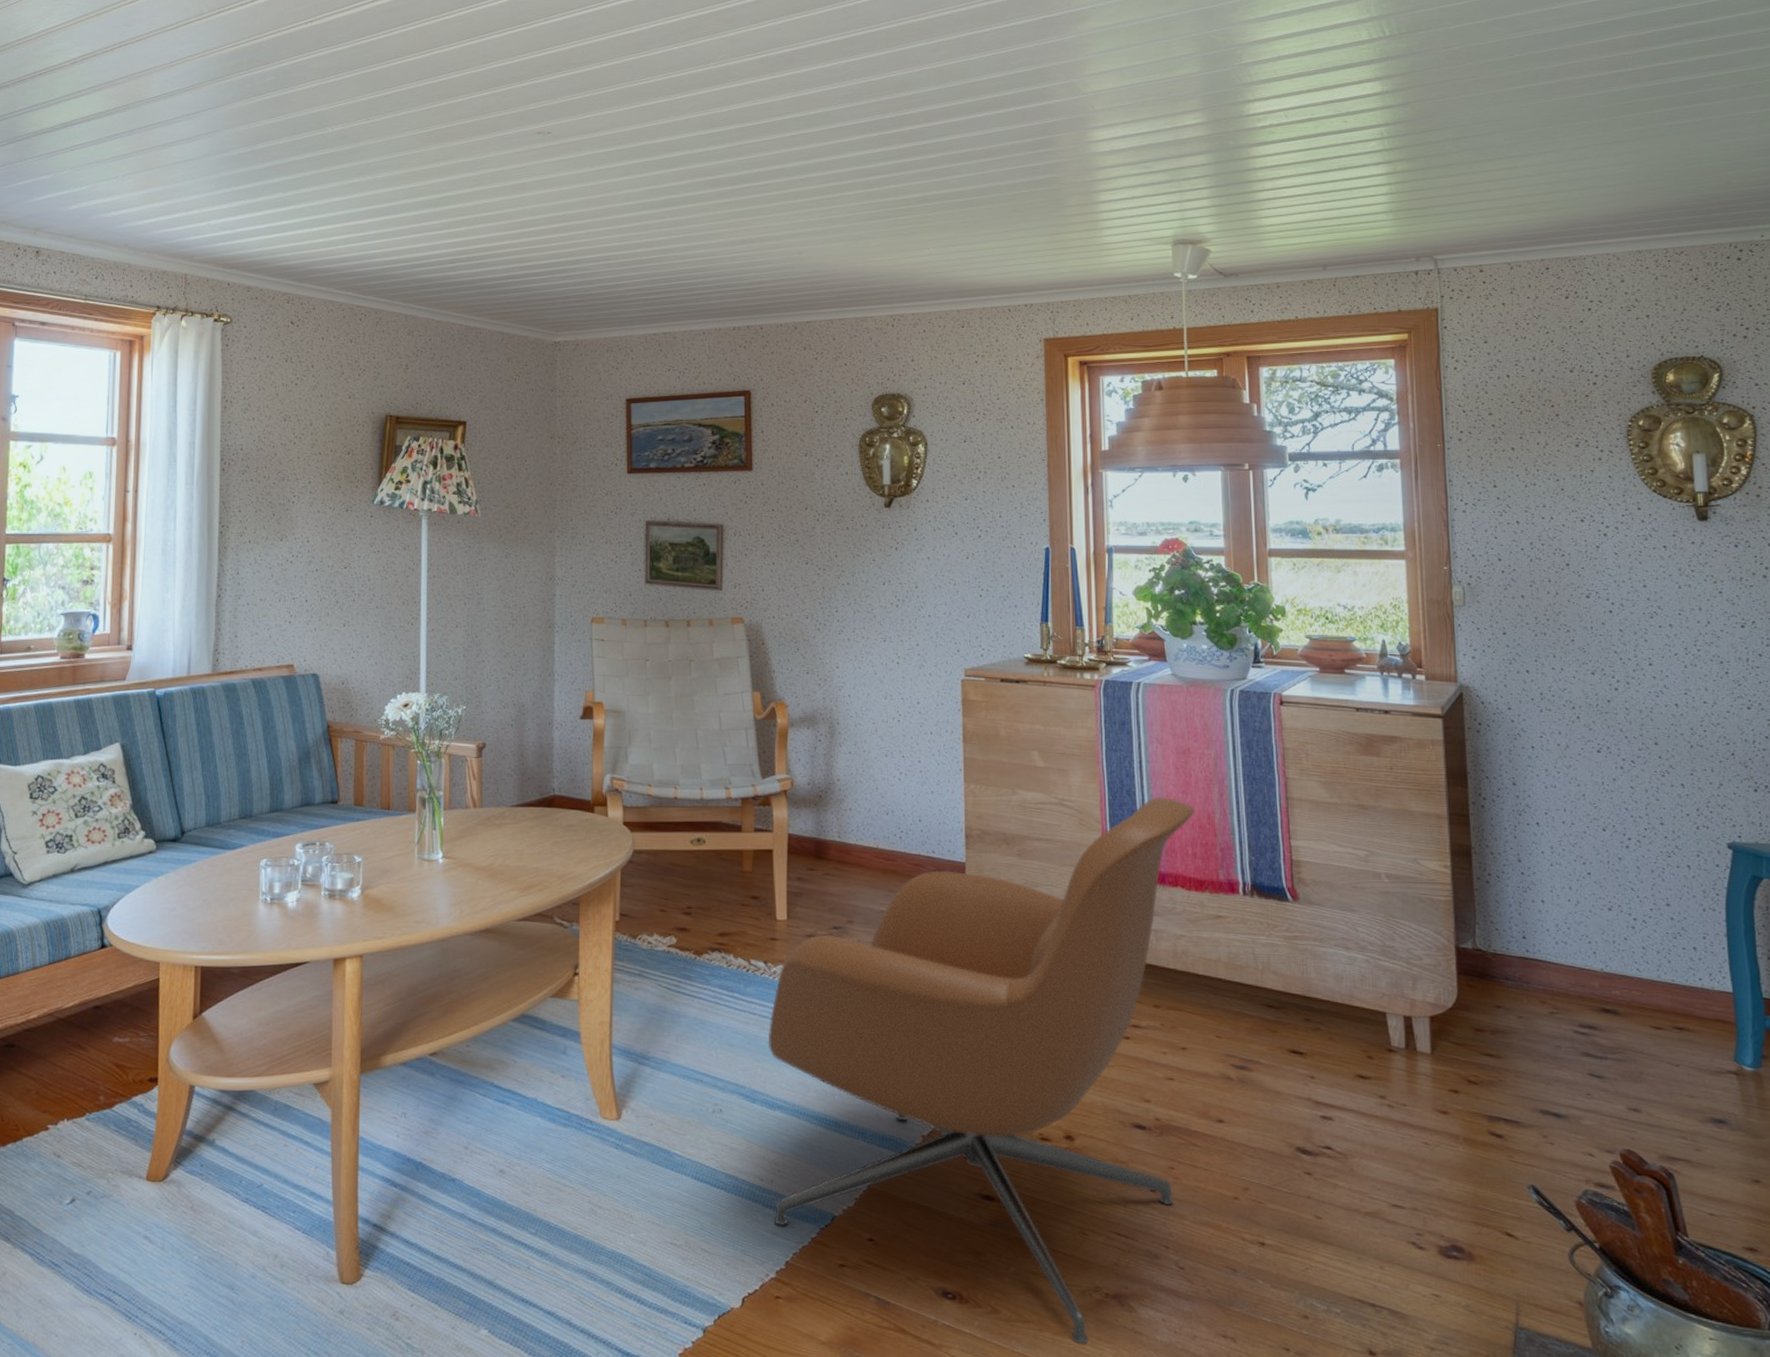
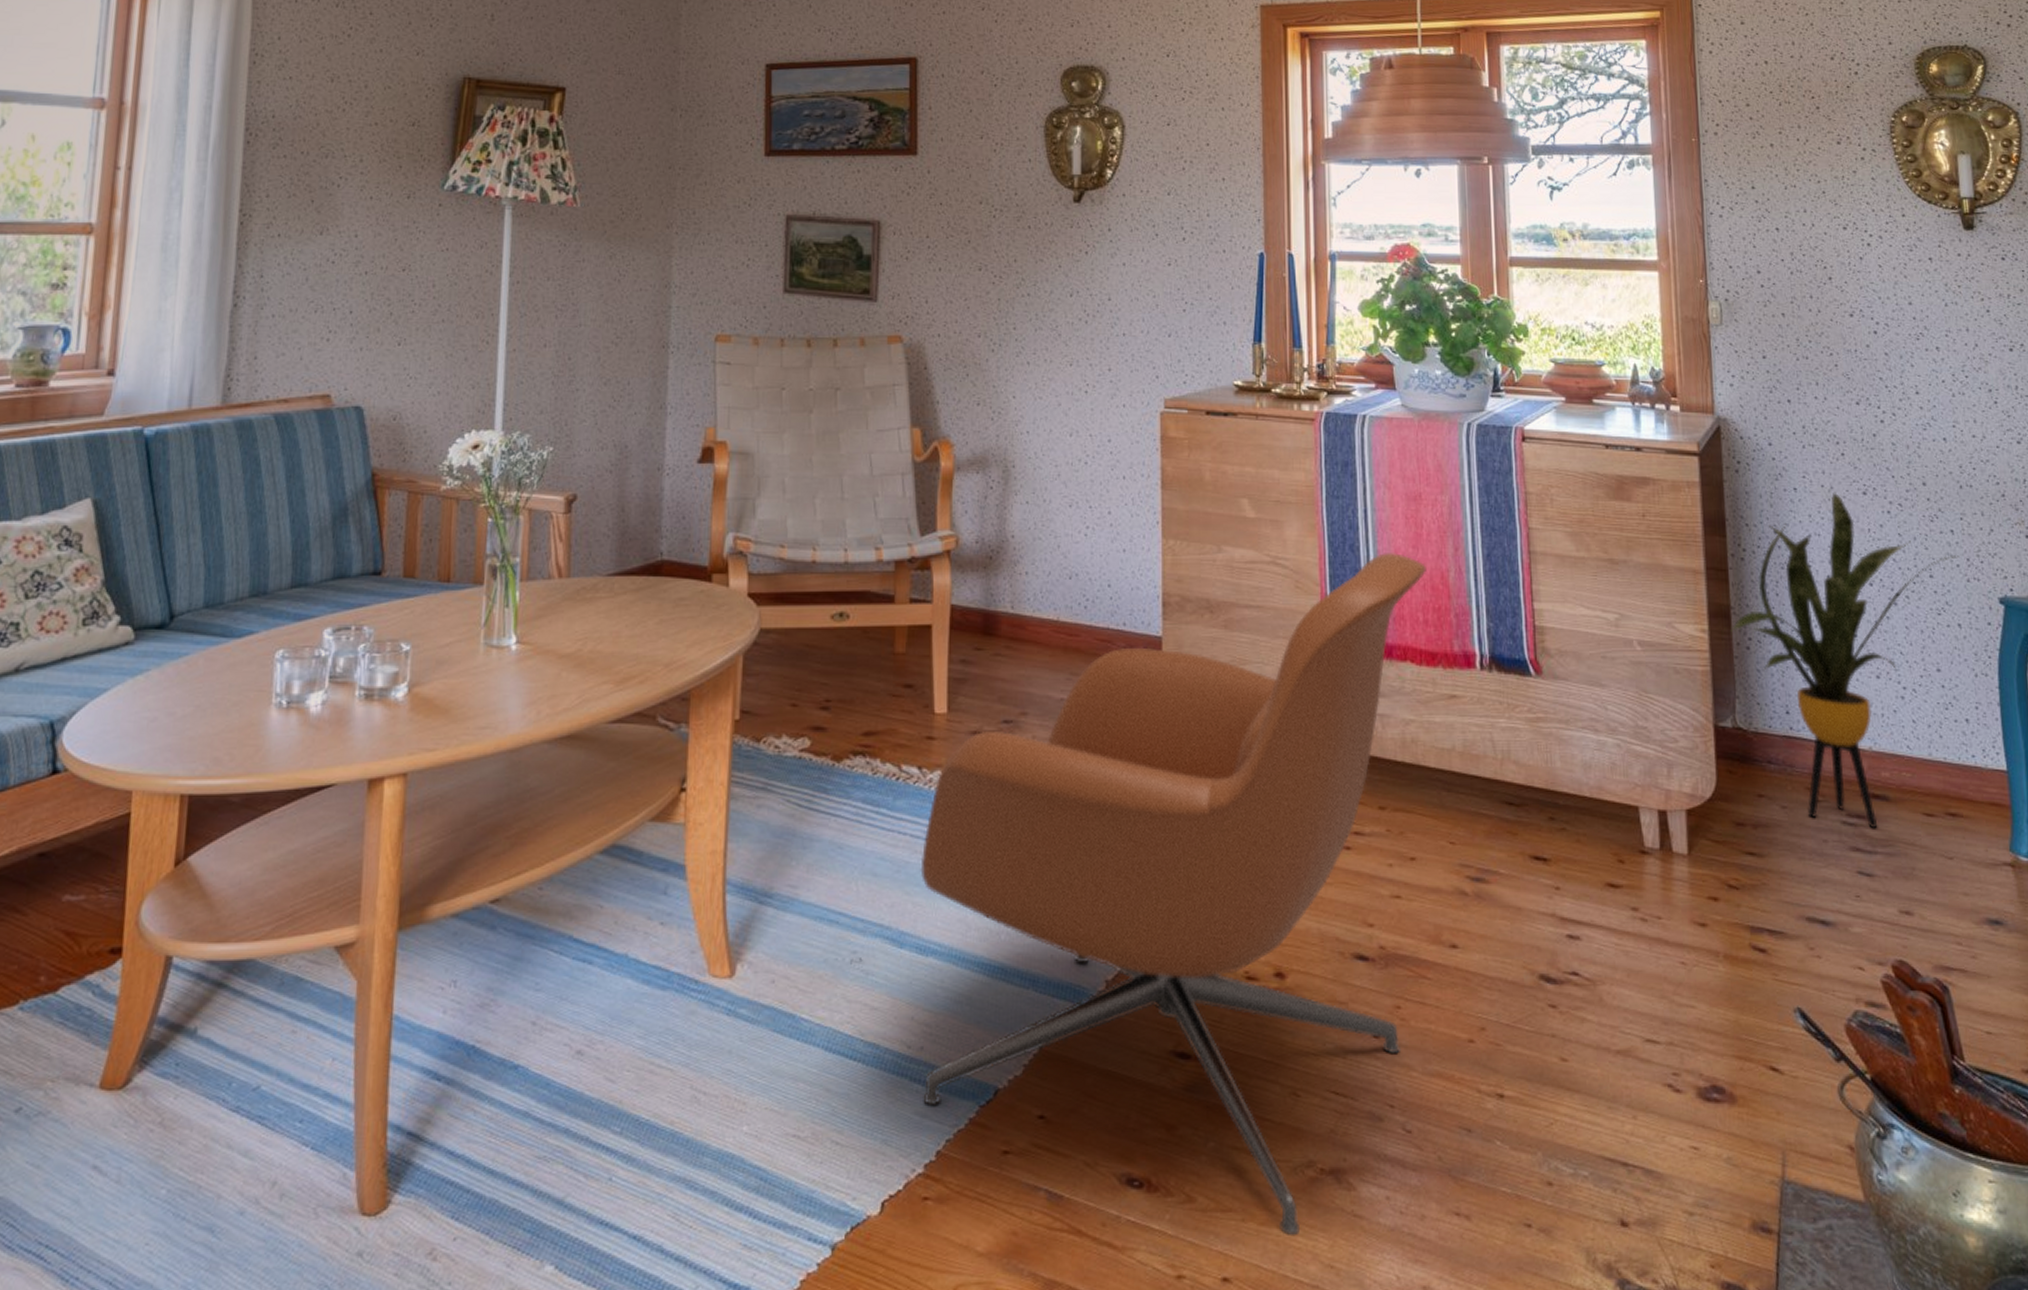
house plant: none [1471,750,1690,1037] -> present [1731,492,1960,828]

